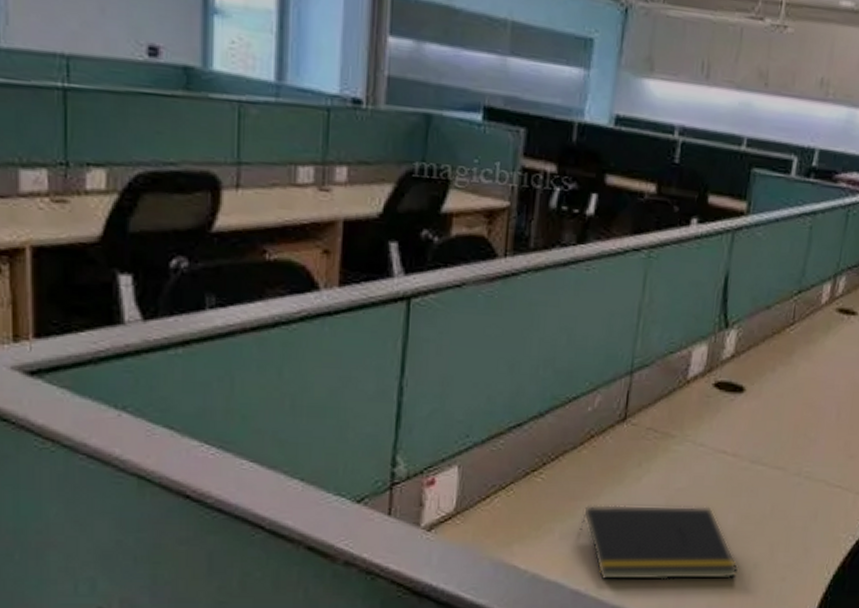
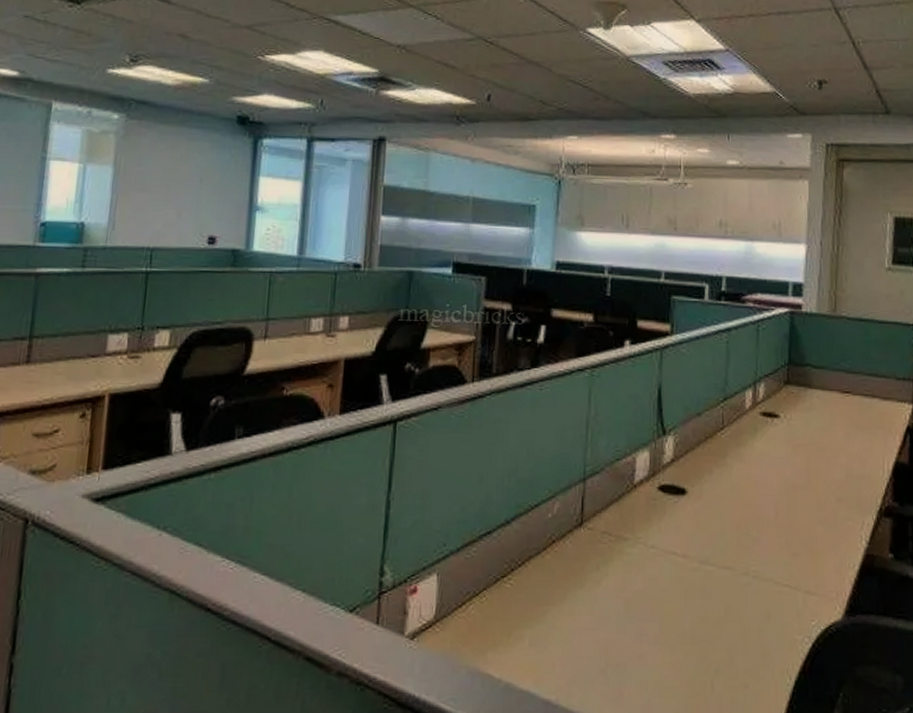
notepad: present [579,504,739,581] -> none [547,608,701,689]

